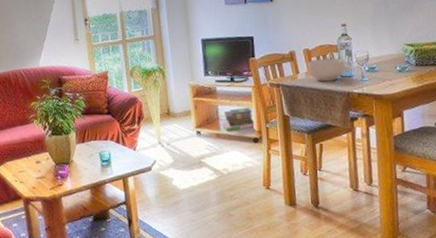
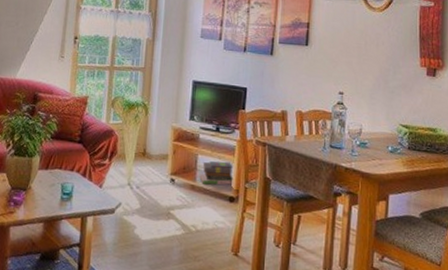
bowl: present [306,58,346,82] -> none [297,123,337,150]

